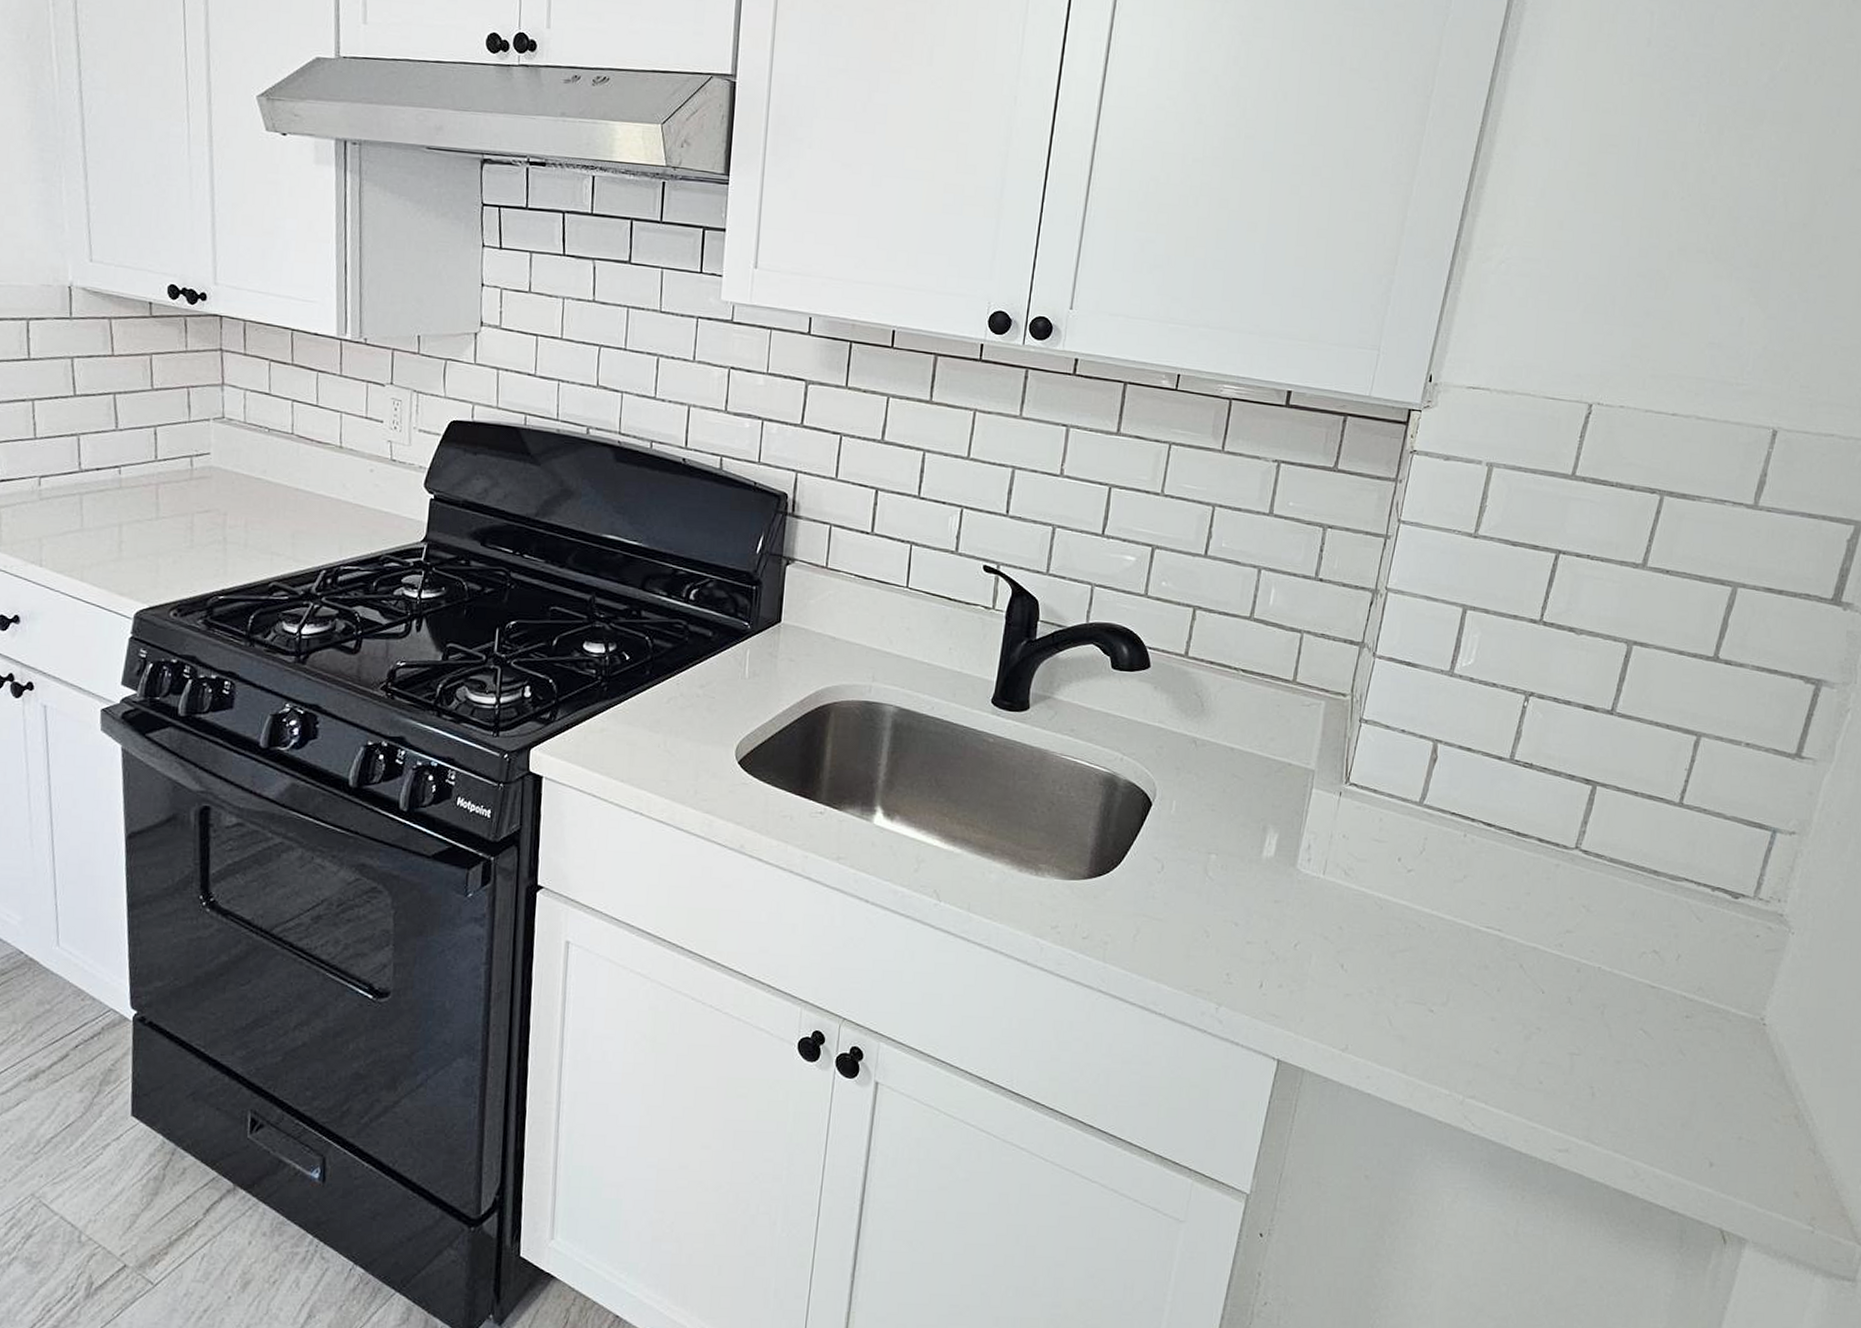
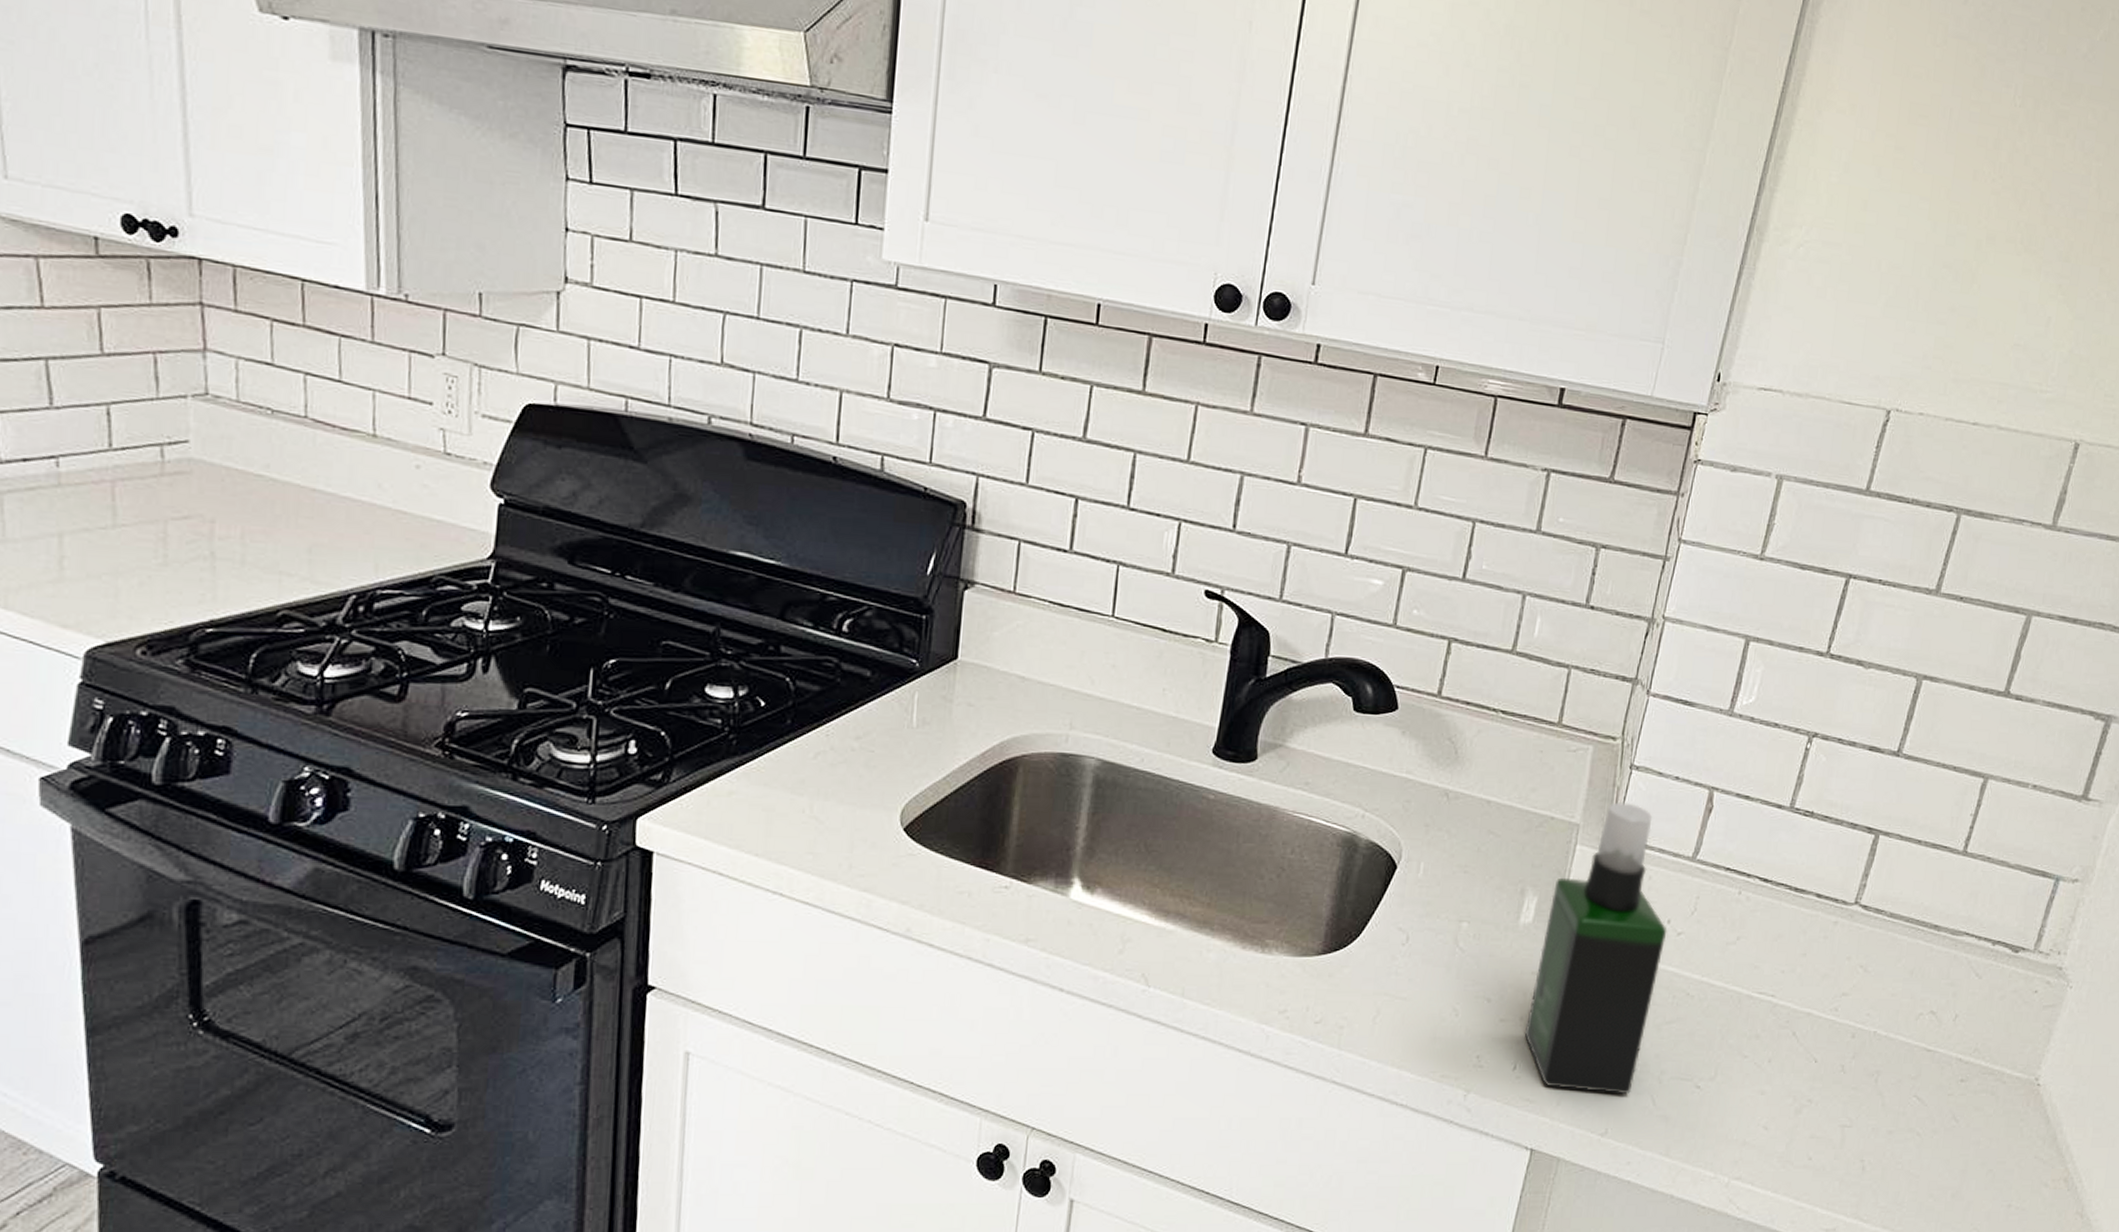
spray bottle: none [1270,751,1398,1014] -> present [1525,802,1667,1093]

